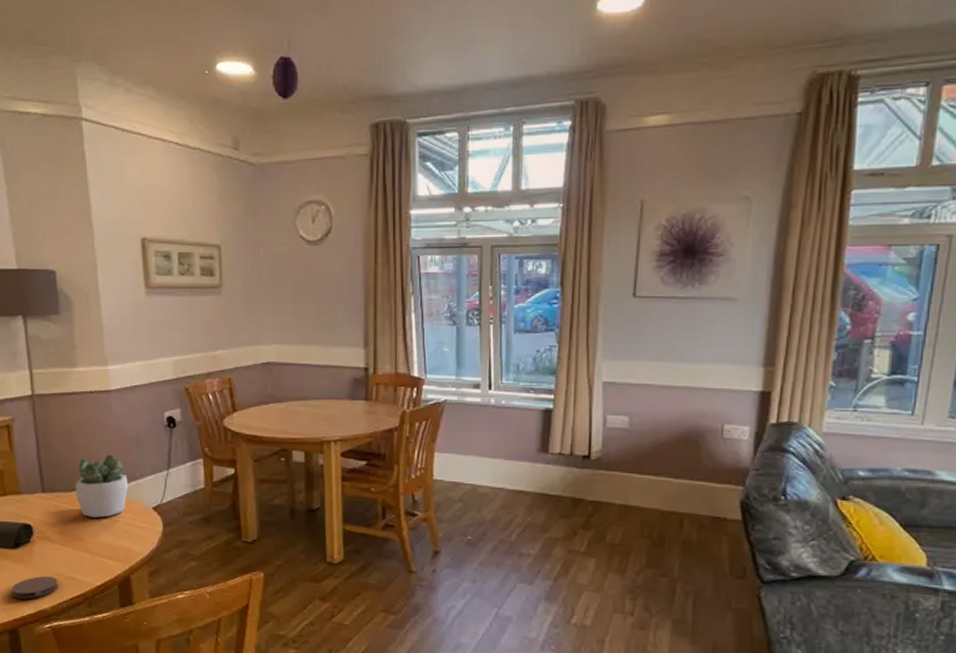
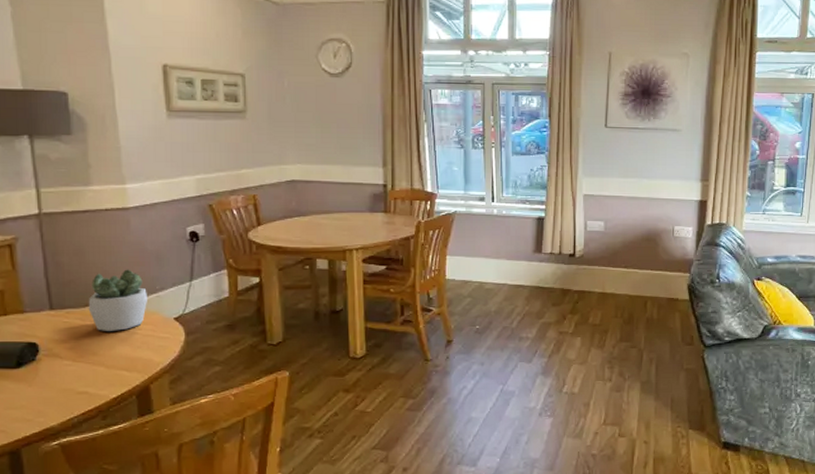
coaster: present [11,575,58,600] -> none [12,392,68,419]

